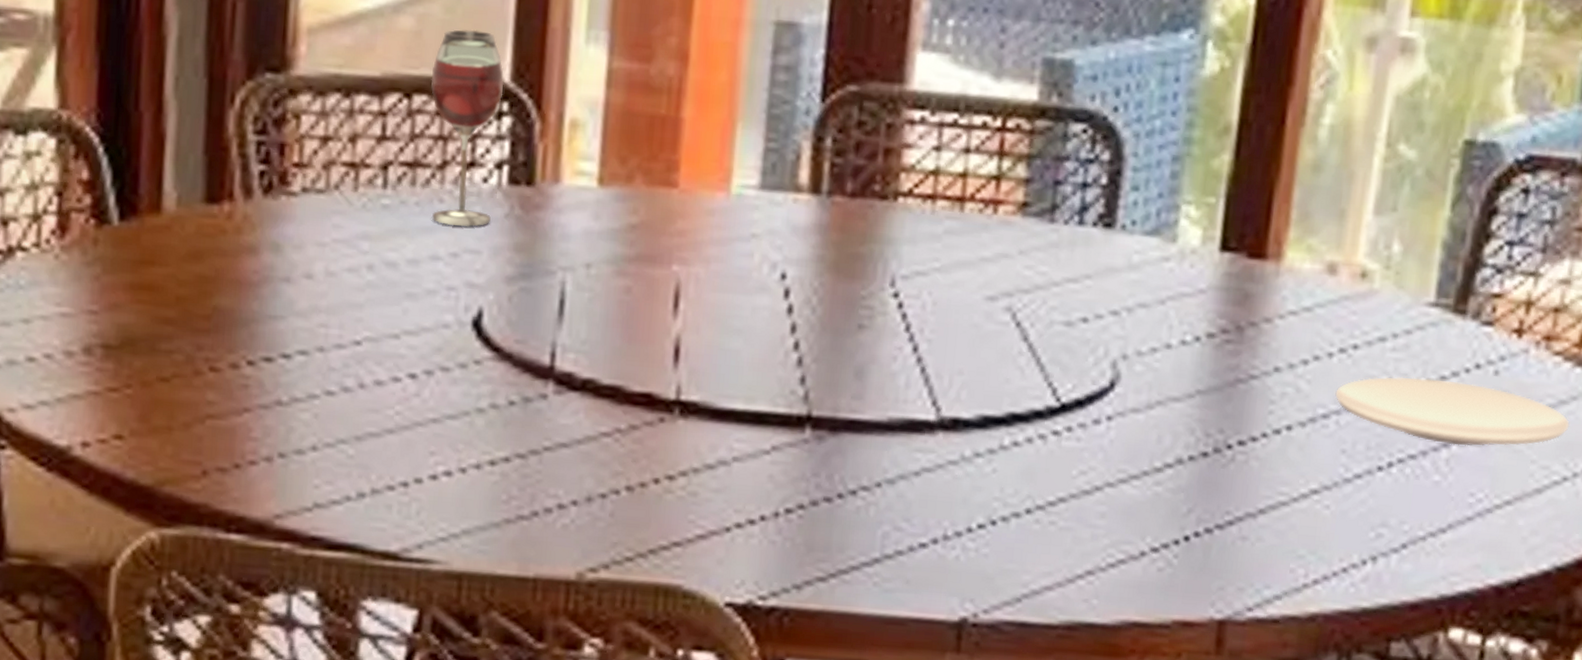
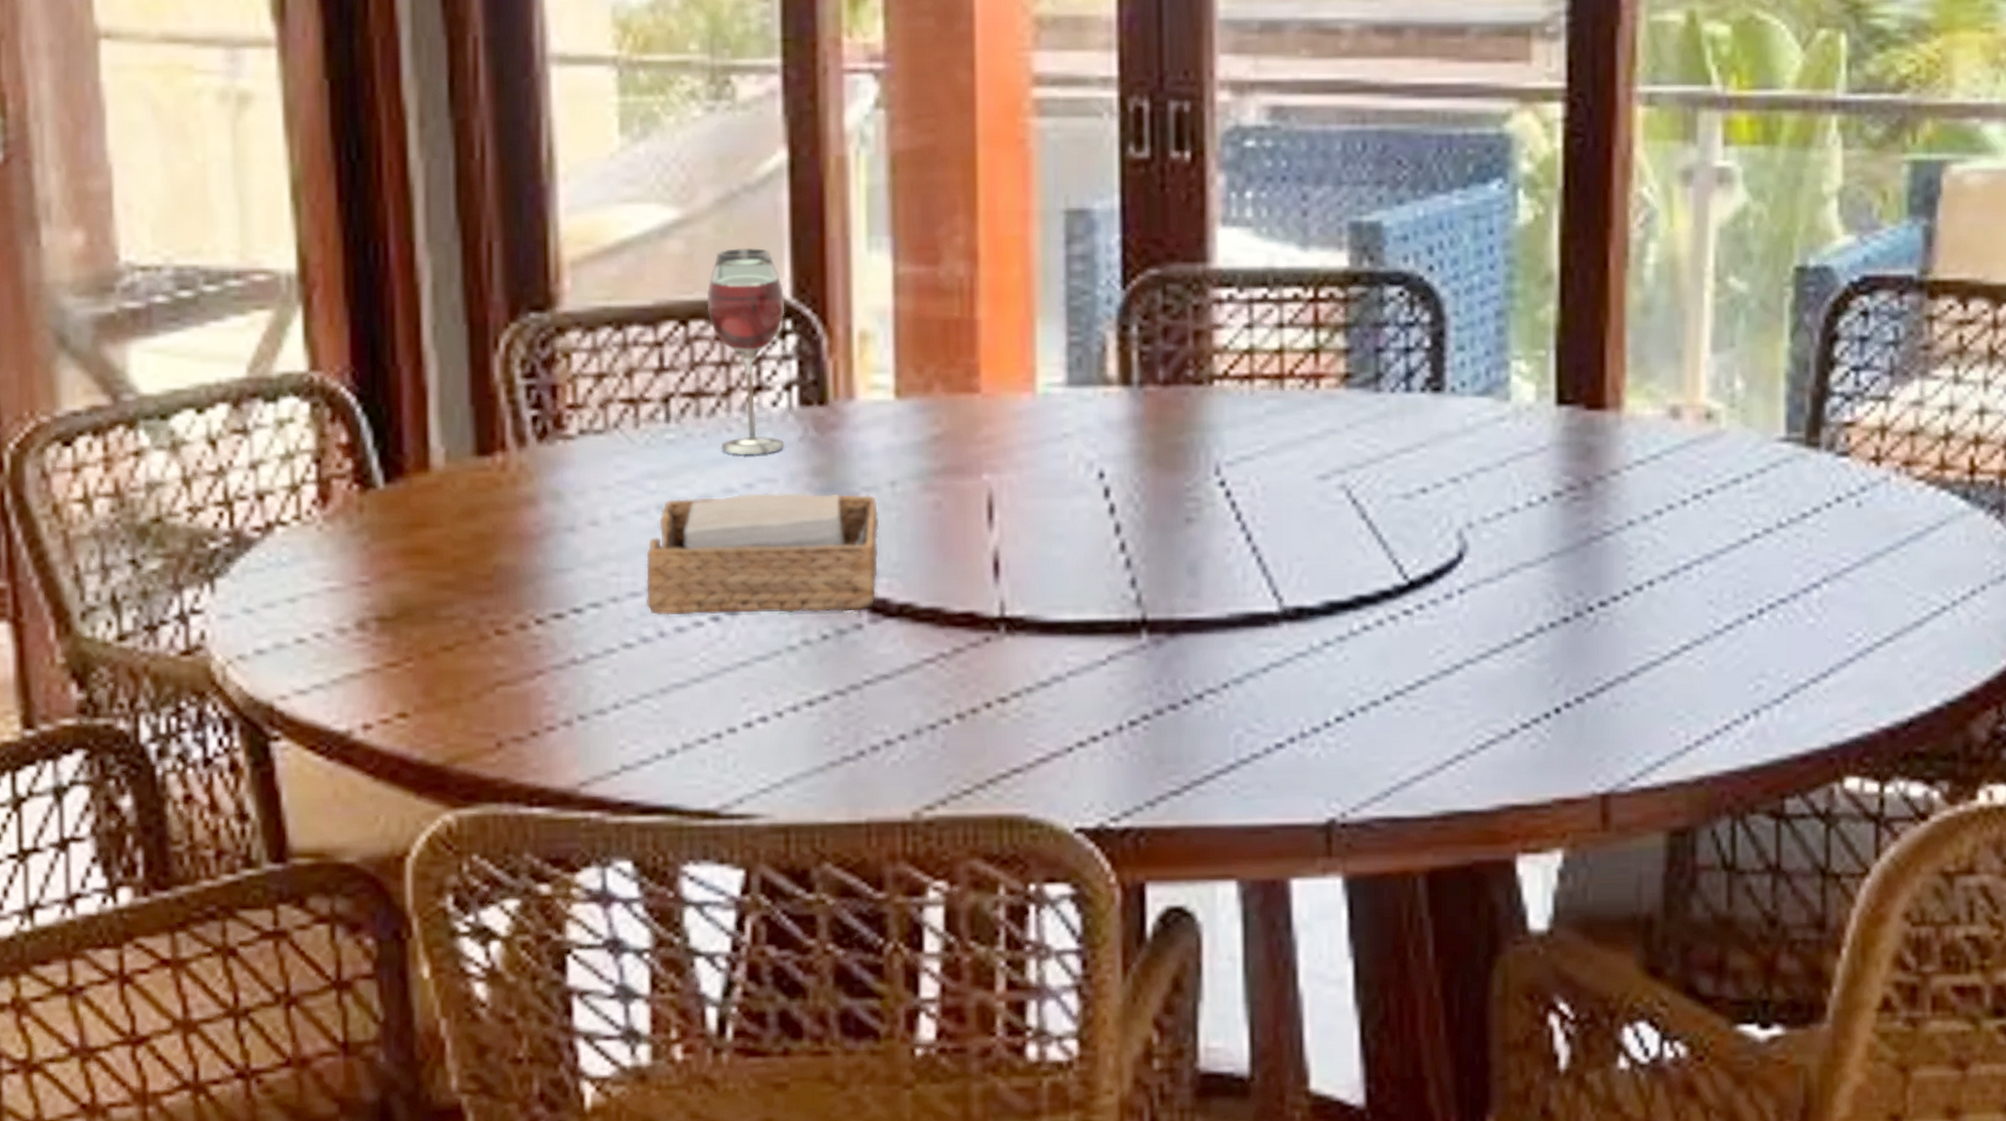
napkin holder: none [350,261,573,383] -> present [646,492,880,616]
plate: present [1335,376,1570,446] -> none [1694,517,1941,584]

